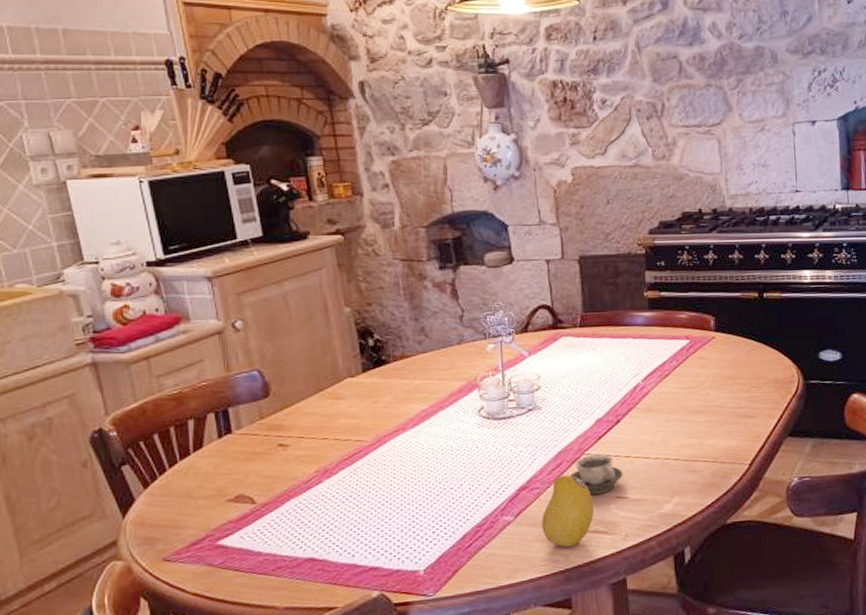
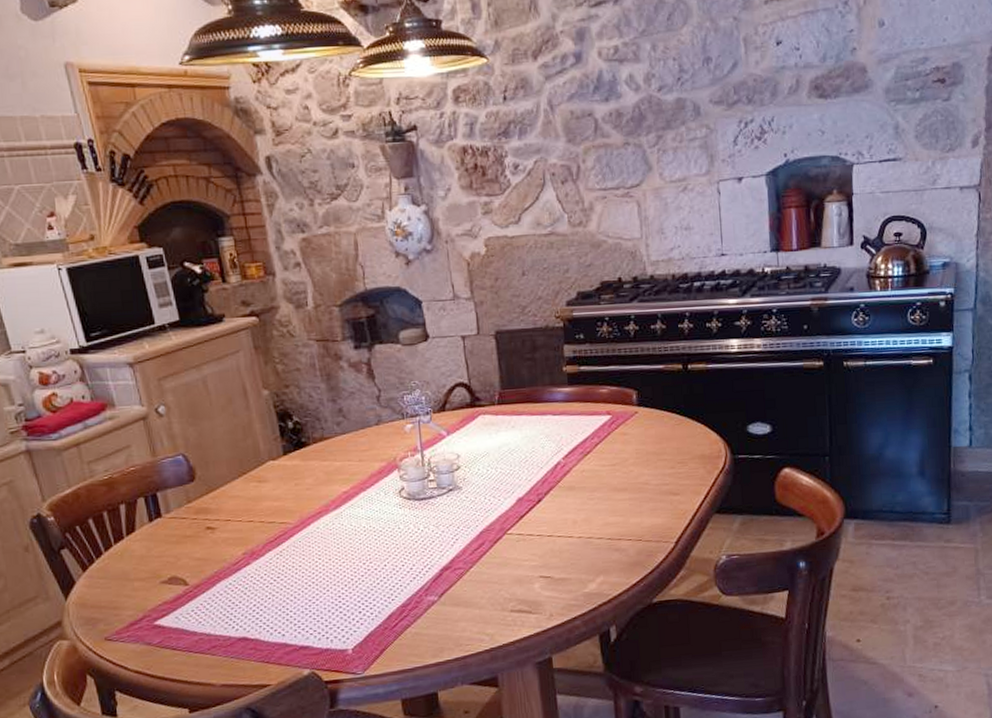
fruit: present [542,475,594,547] -> none [466,555,517,627]
cup: present [571,454,623,496] -> none [493,533,546,575]

